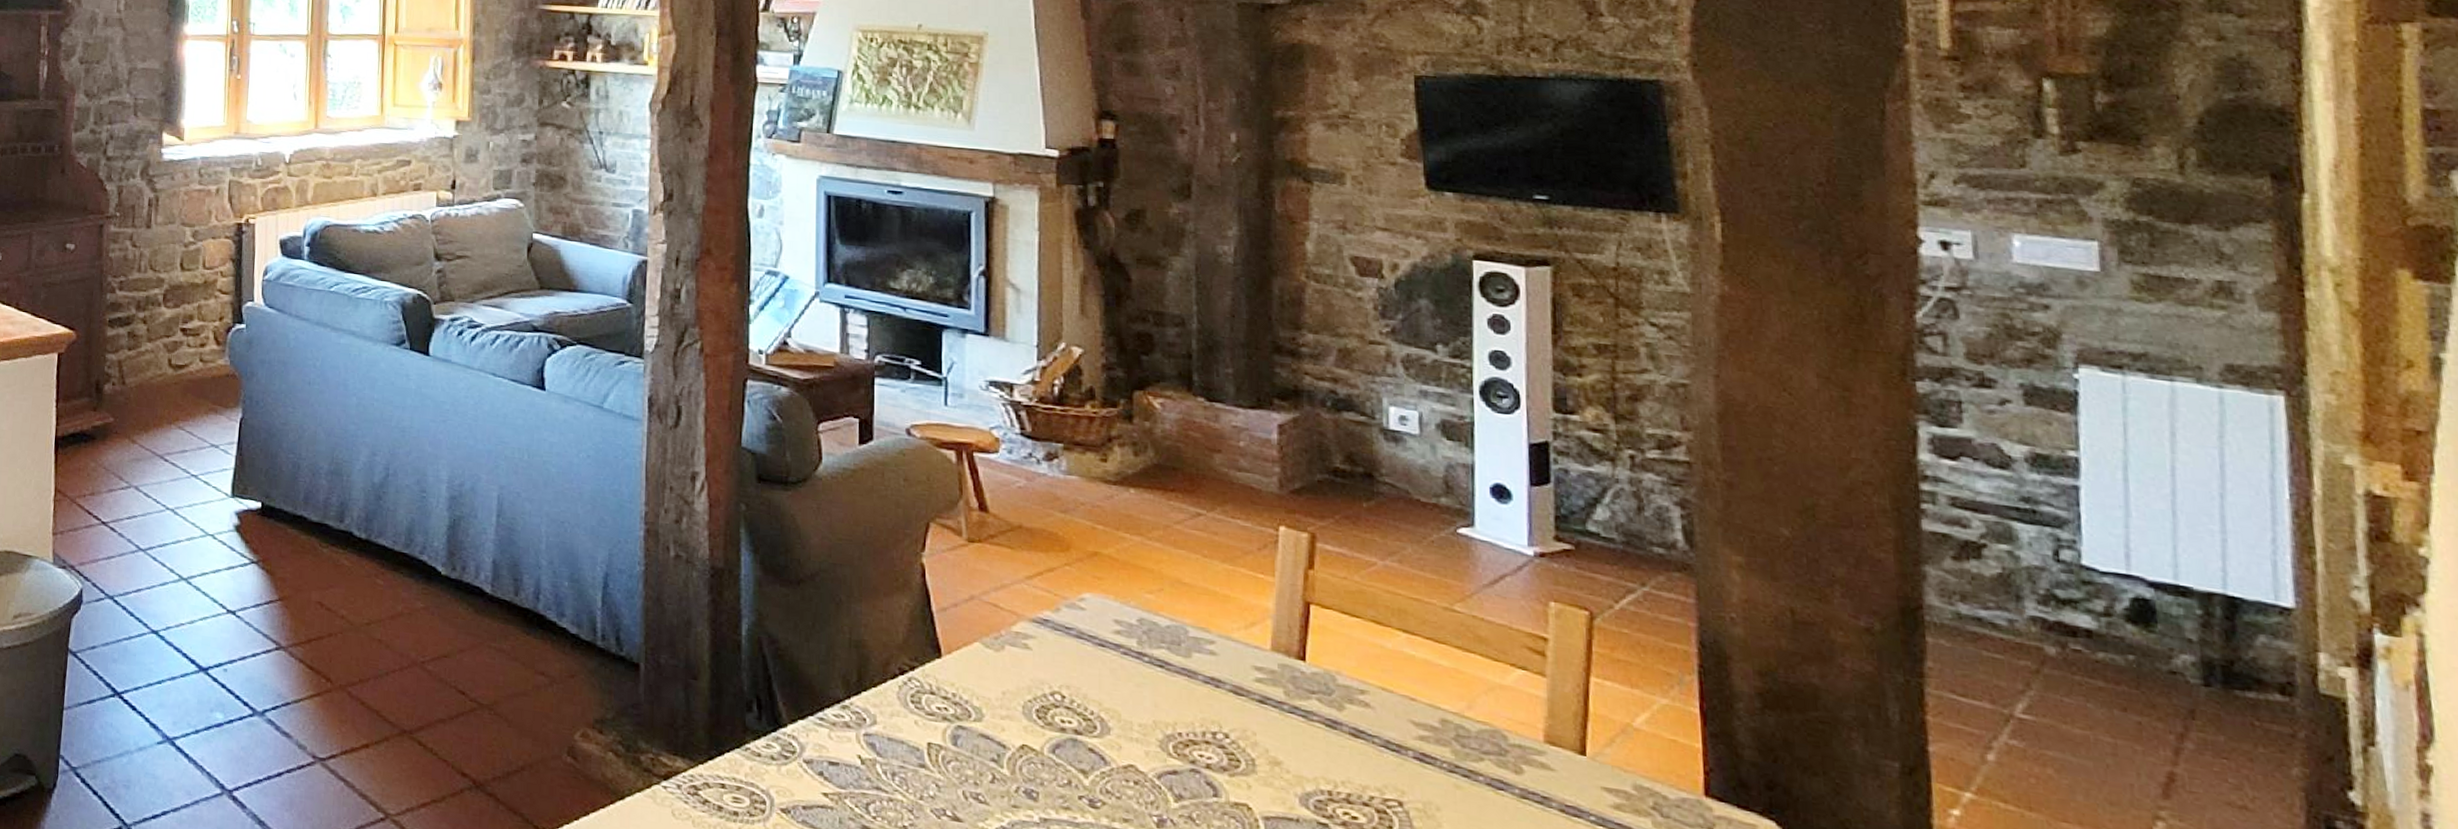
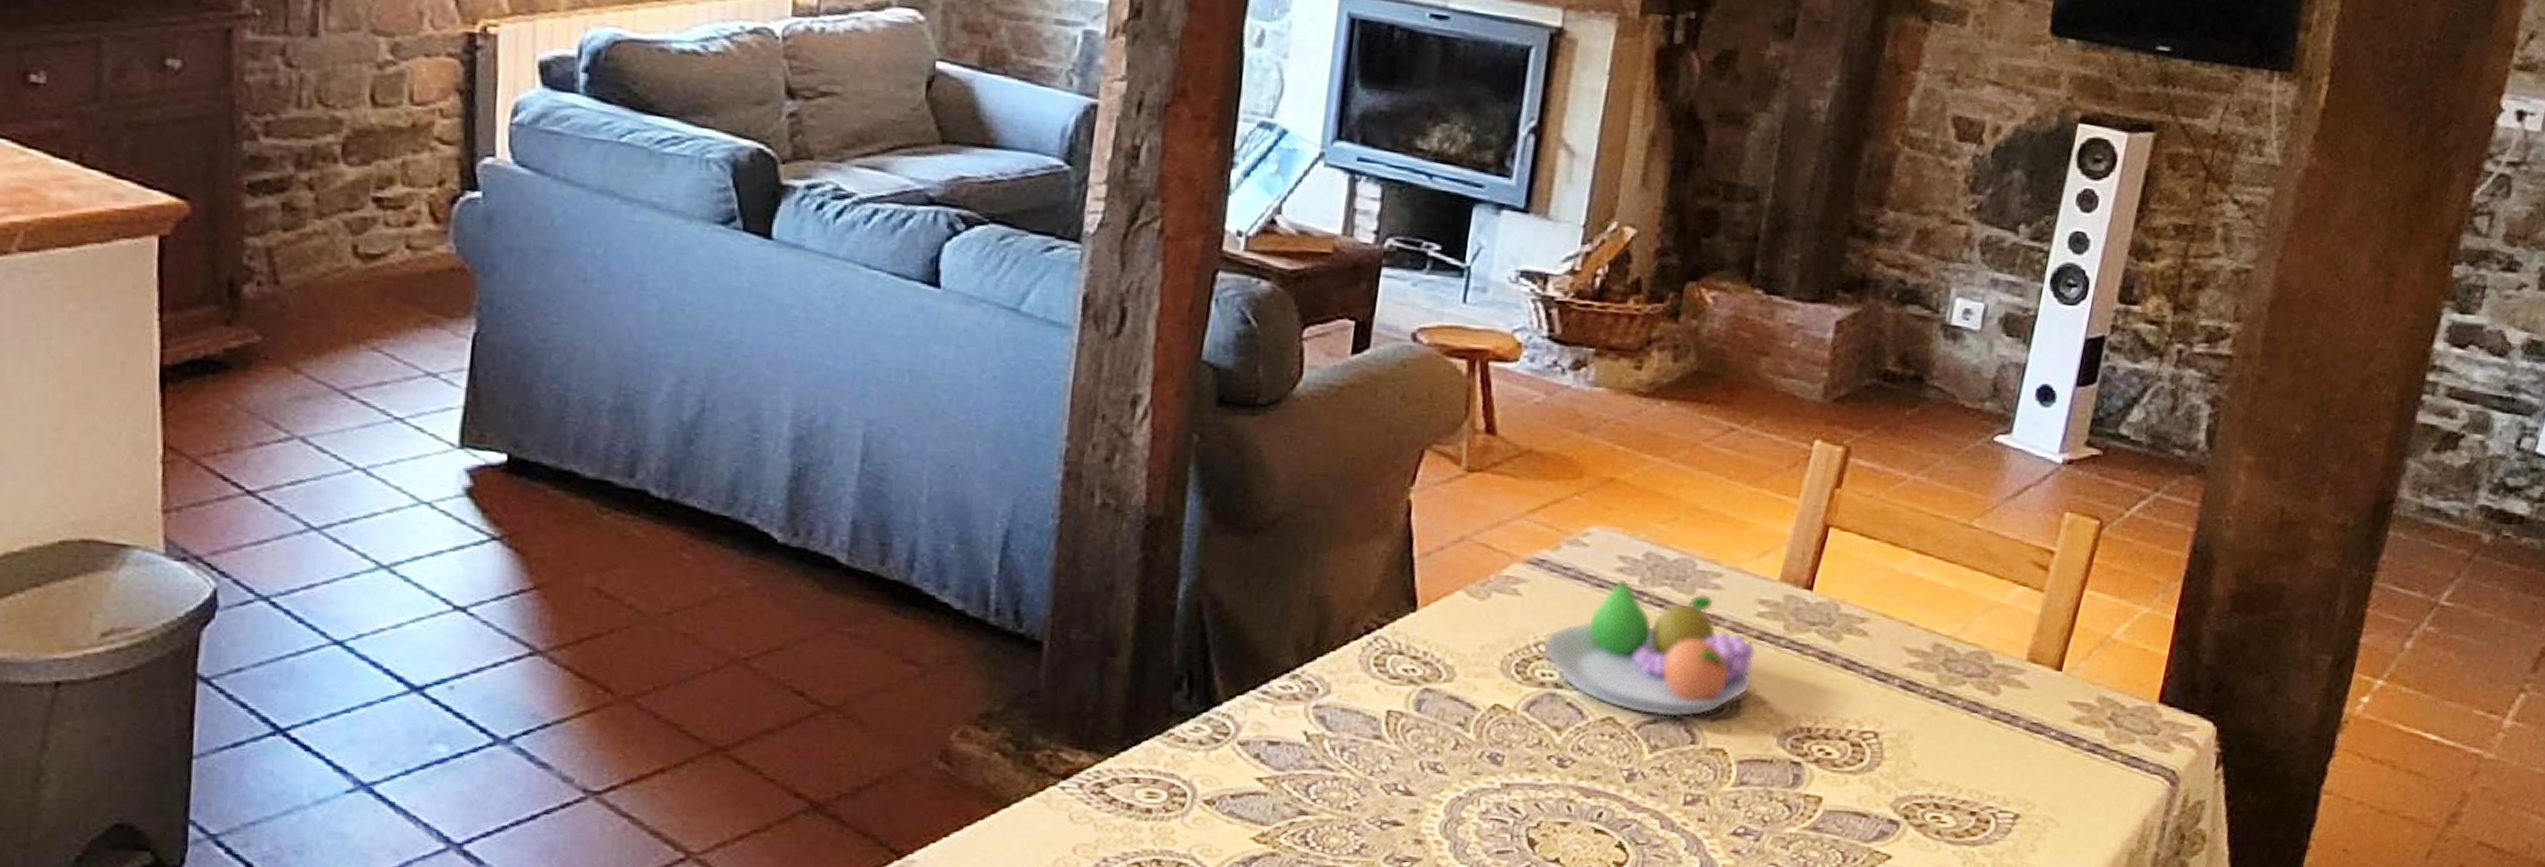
fruit bowl: none [1058,640,1263,771] -> present [1542,579,1757,718]

